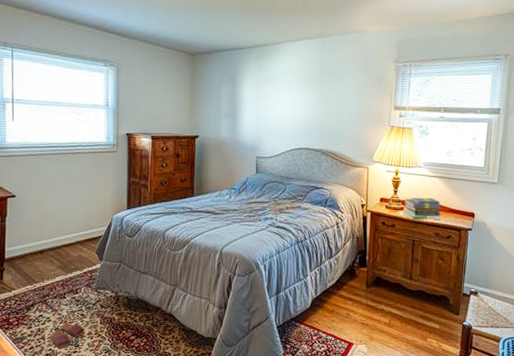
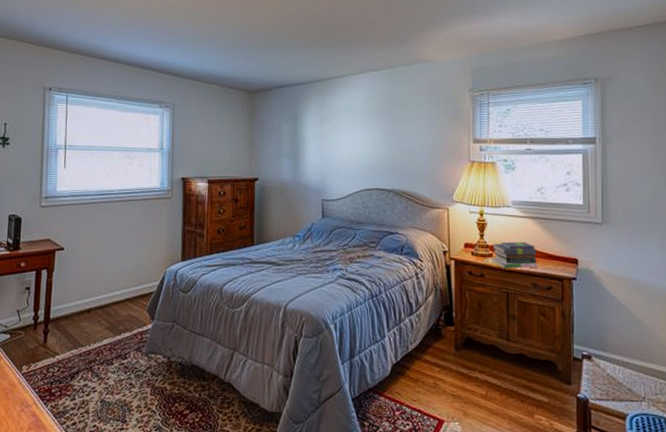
slippers: present [52,323,85,349] -> none [97,394,133,425]

